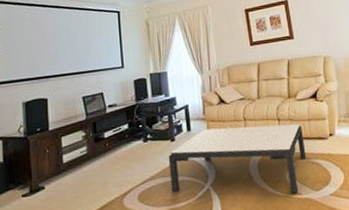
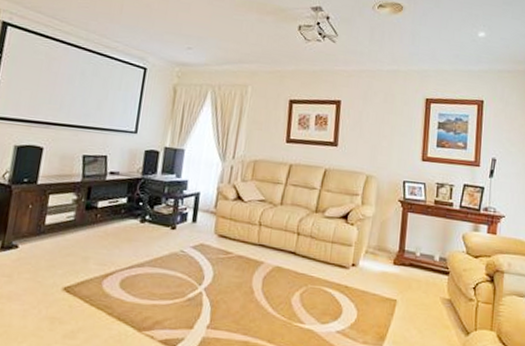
coffee table: present [168,123,307,194] -> none [159,225,323,321]

